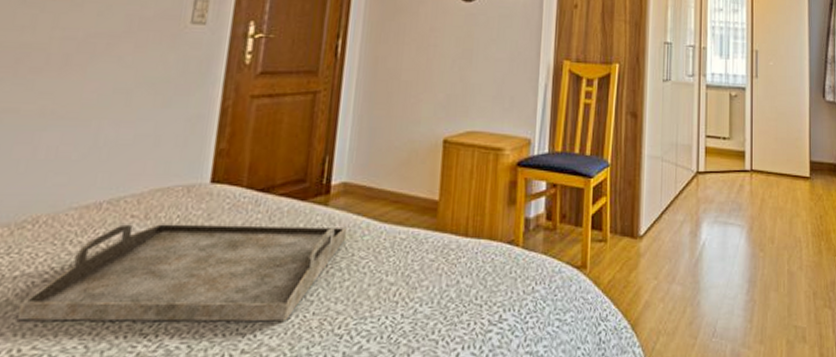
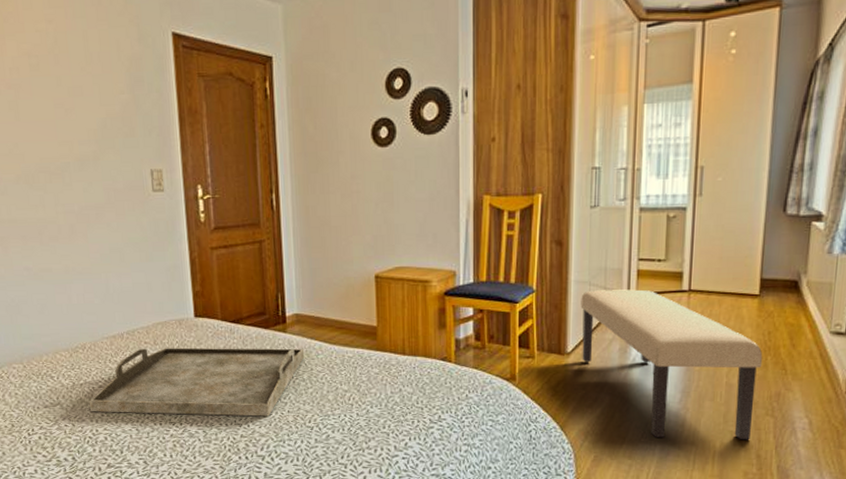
bench: none [653,167,818,337] -> present [580,289,763,440]

